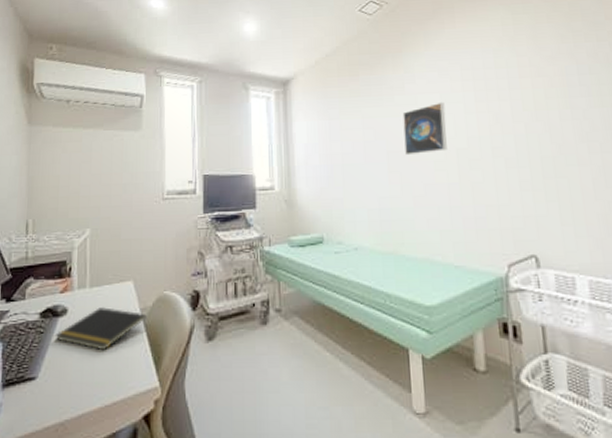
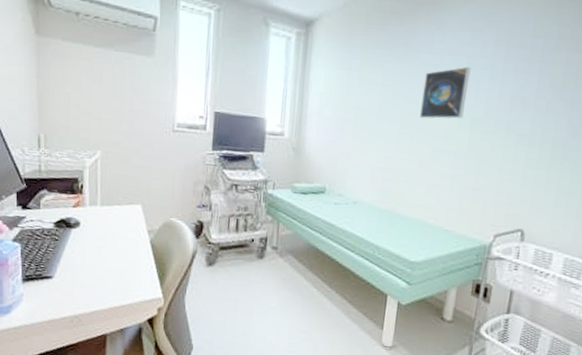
notepad: present [55,307,147,351] -> none [68,224,153,262]

